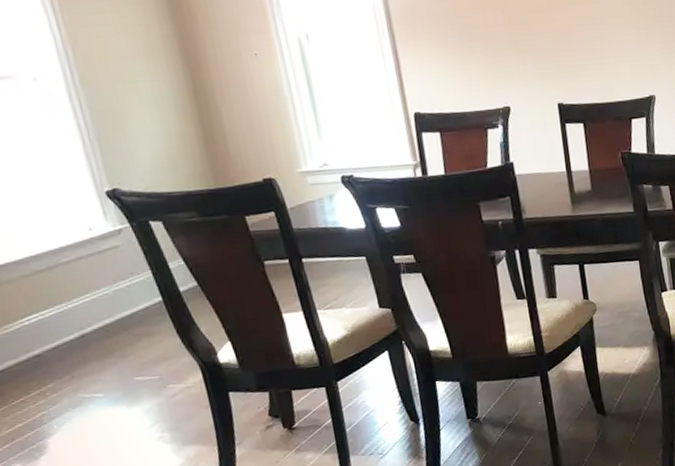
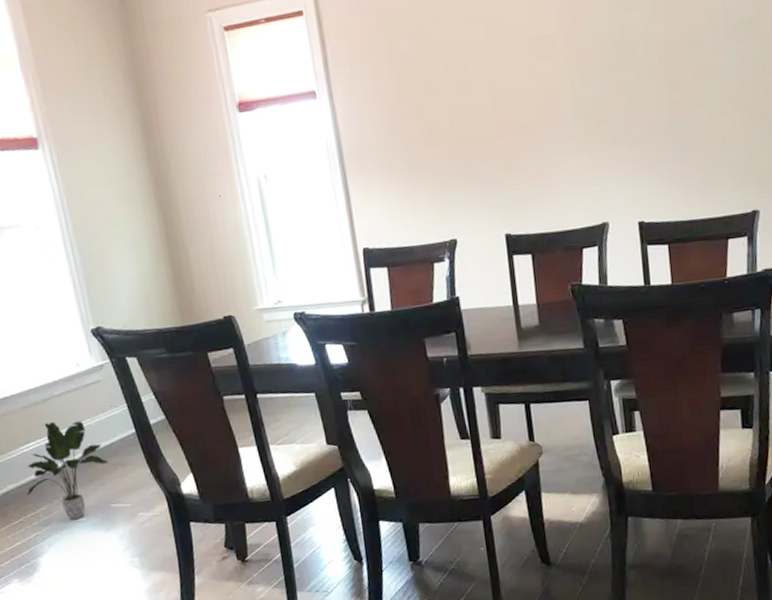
potted plant: none [29,289,131,397] -> present [27,420,109,520]

